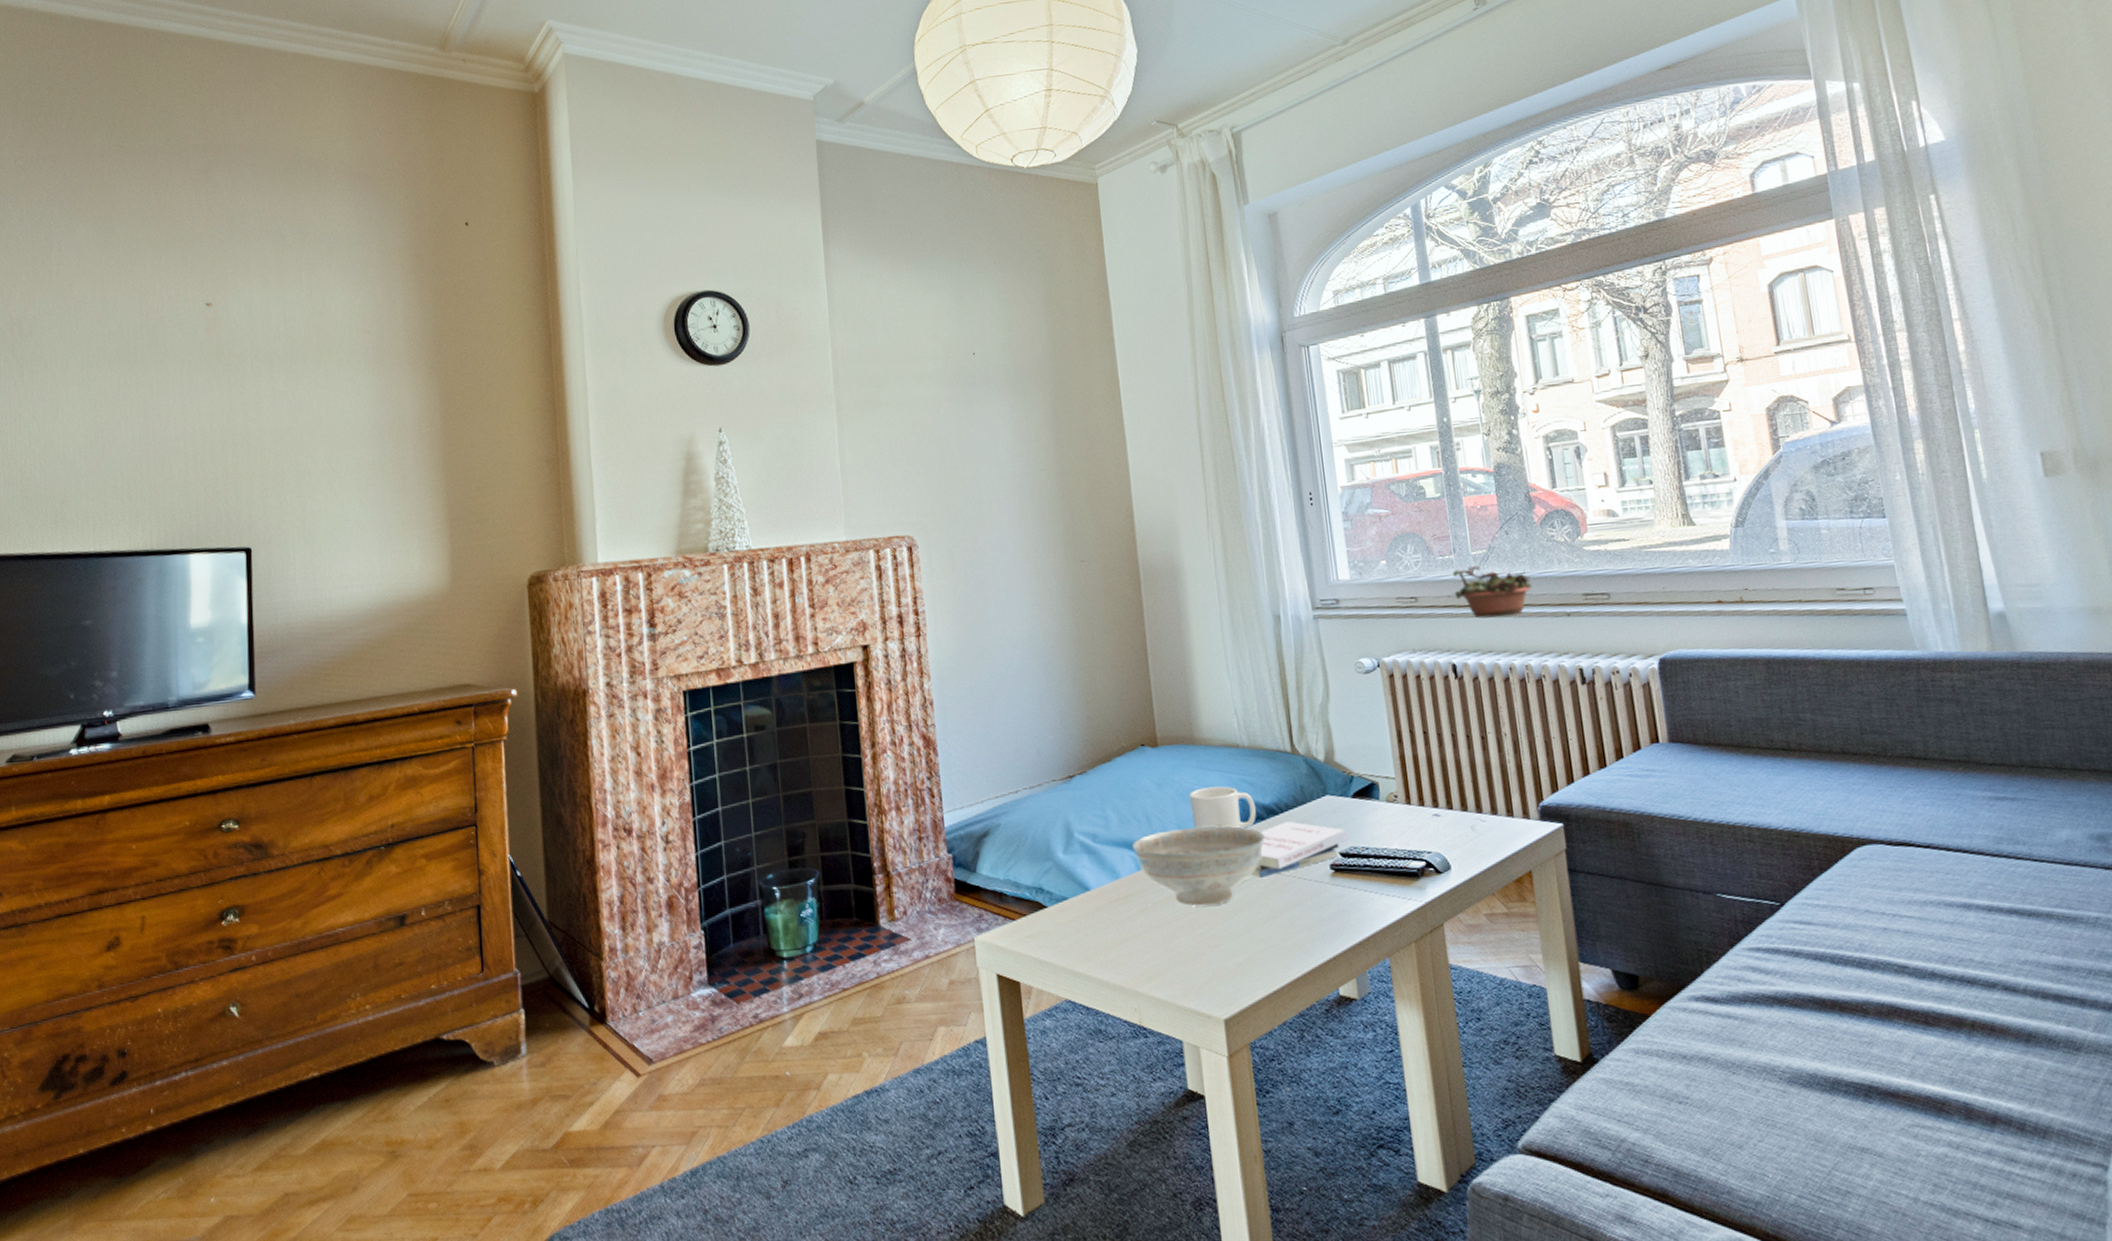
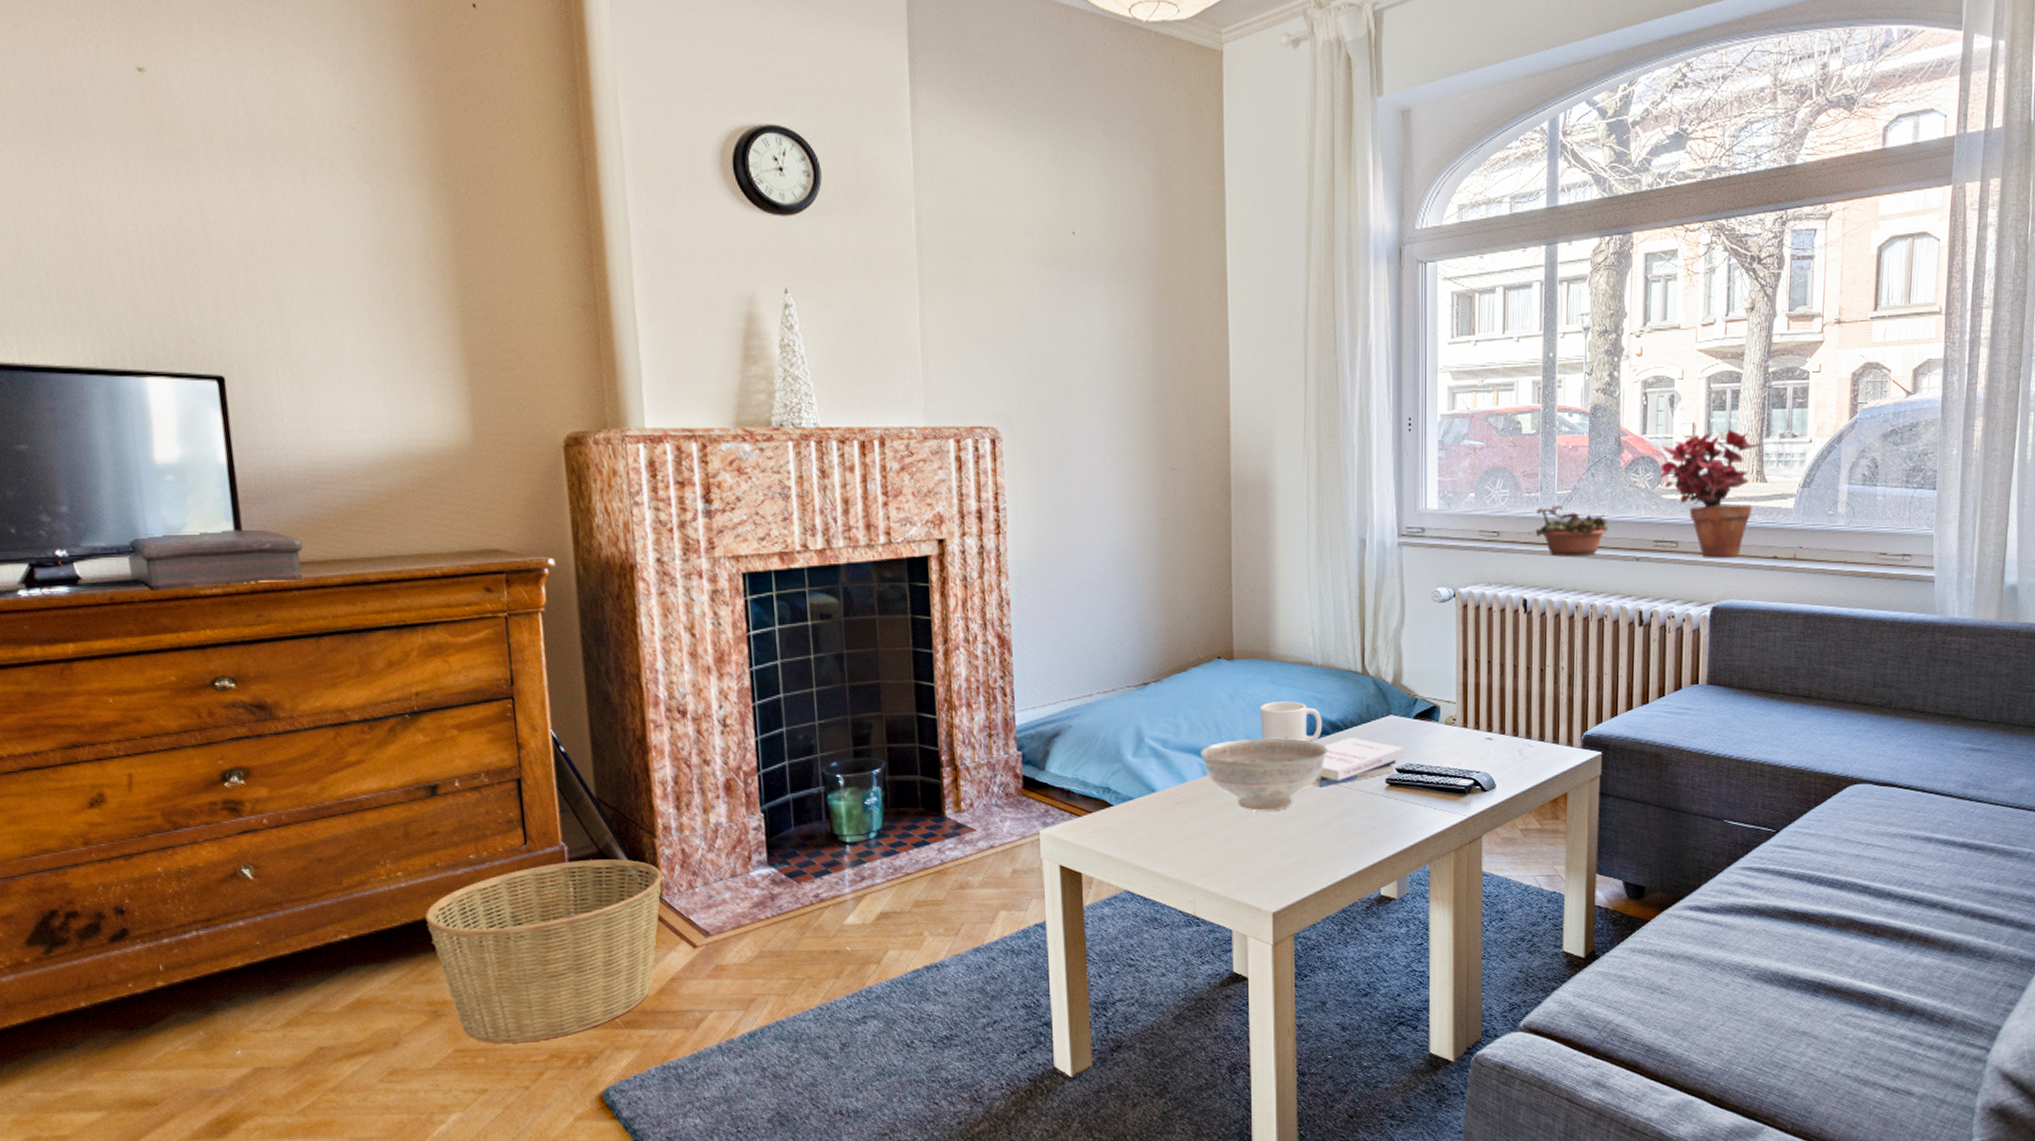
decorative box: none [161,681,303,744] -> present [128,529,303,592]
basket: none [389,984,608,1187] -> present [425,859,662,1044]
potted plant: none [1574,475,1685,609] -> present [1660,429,1763,558]

